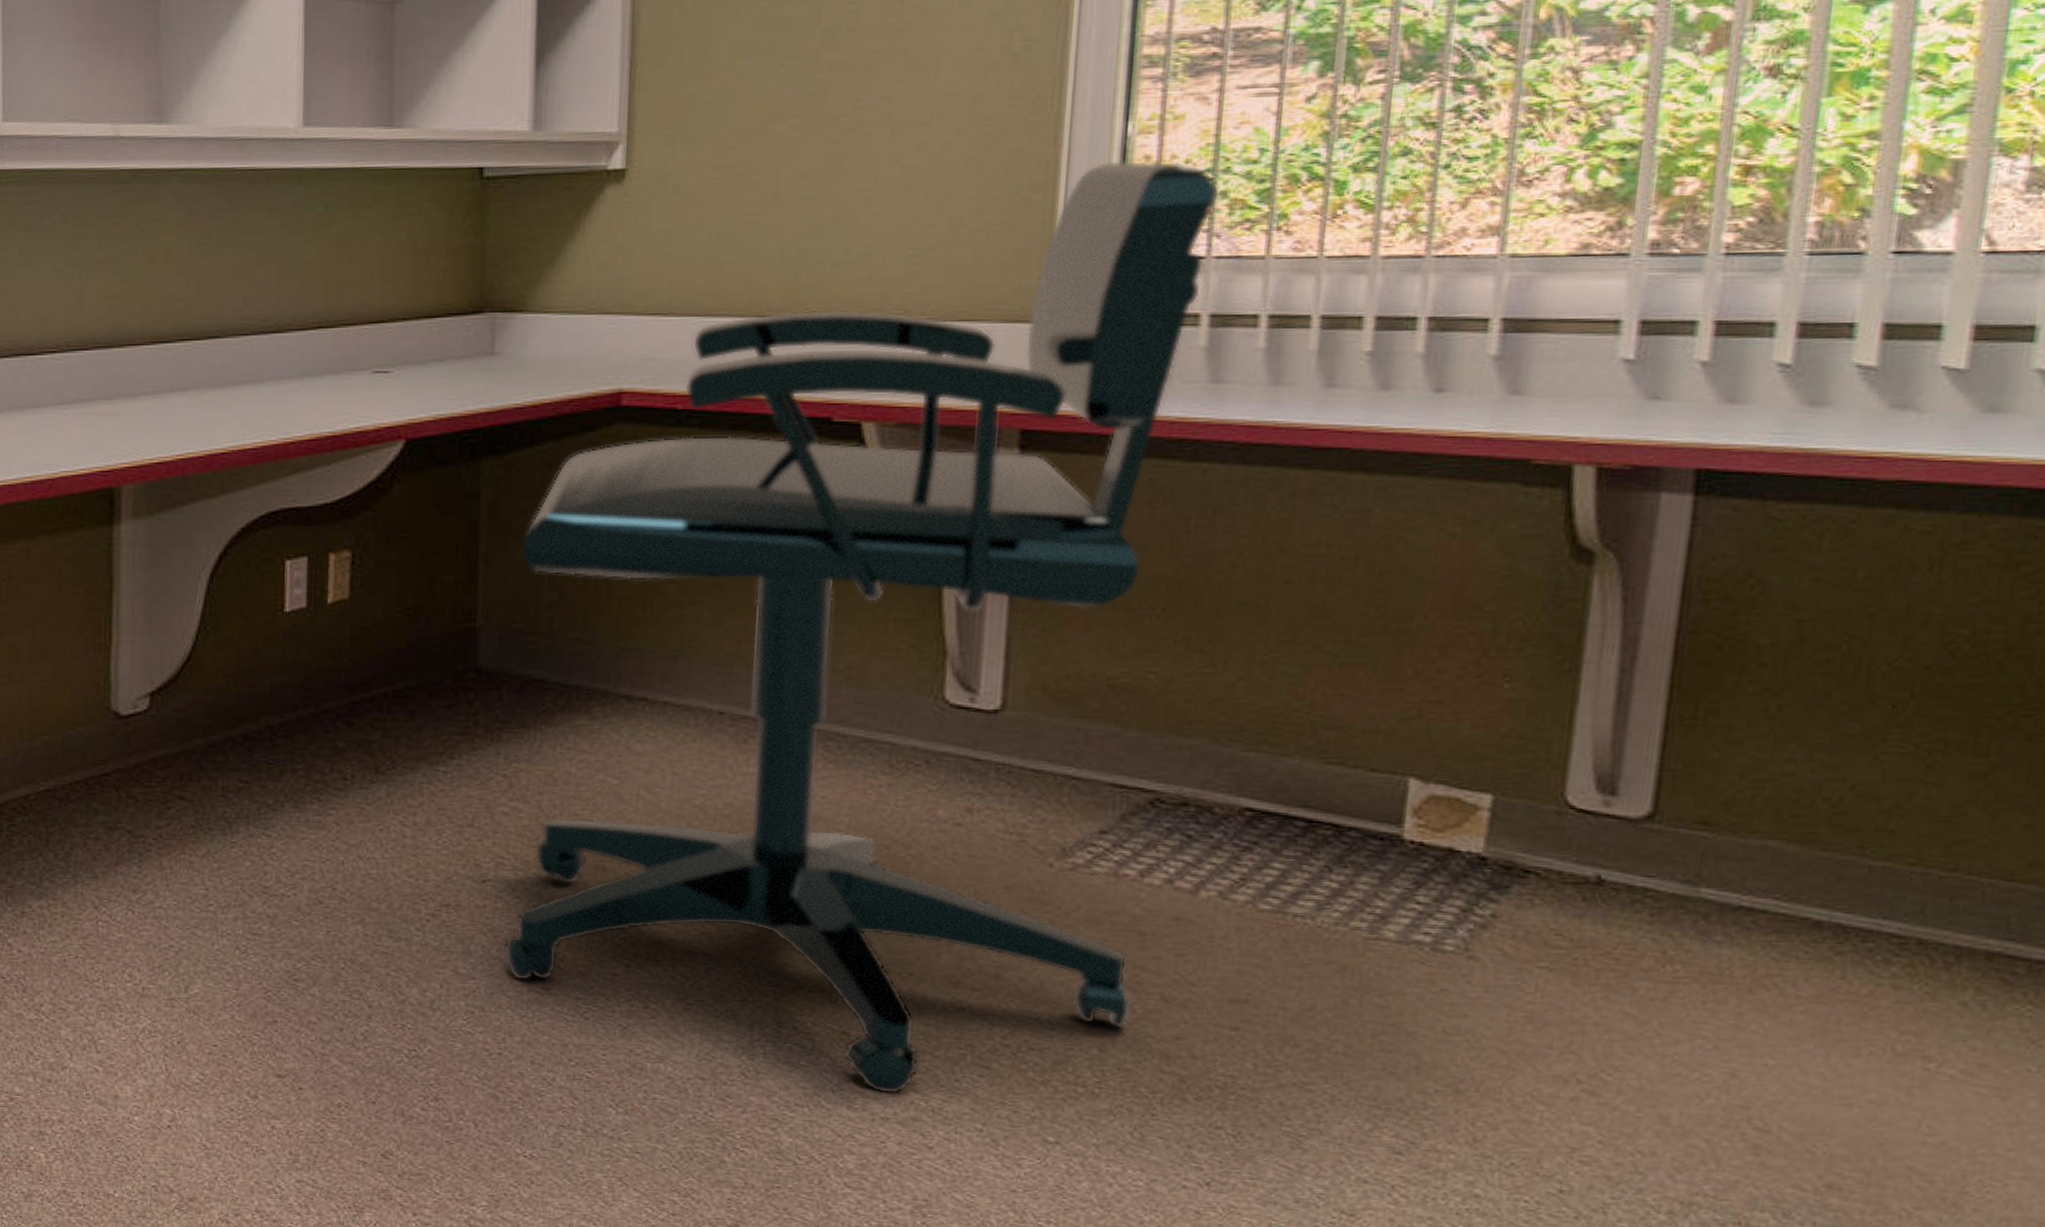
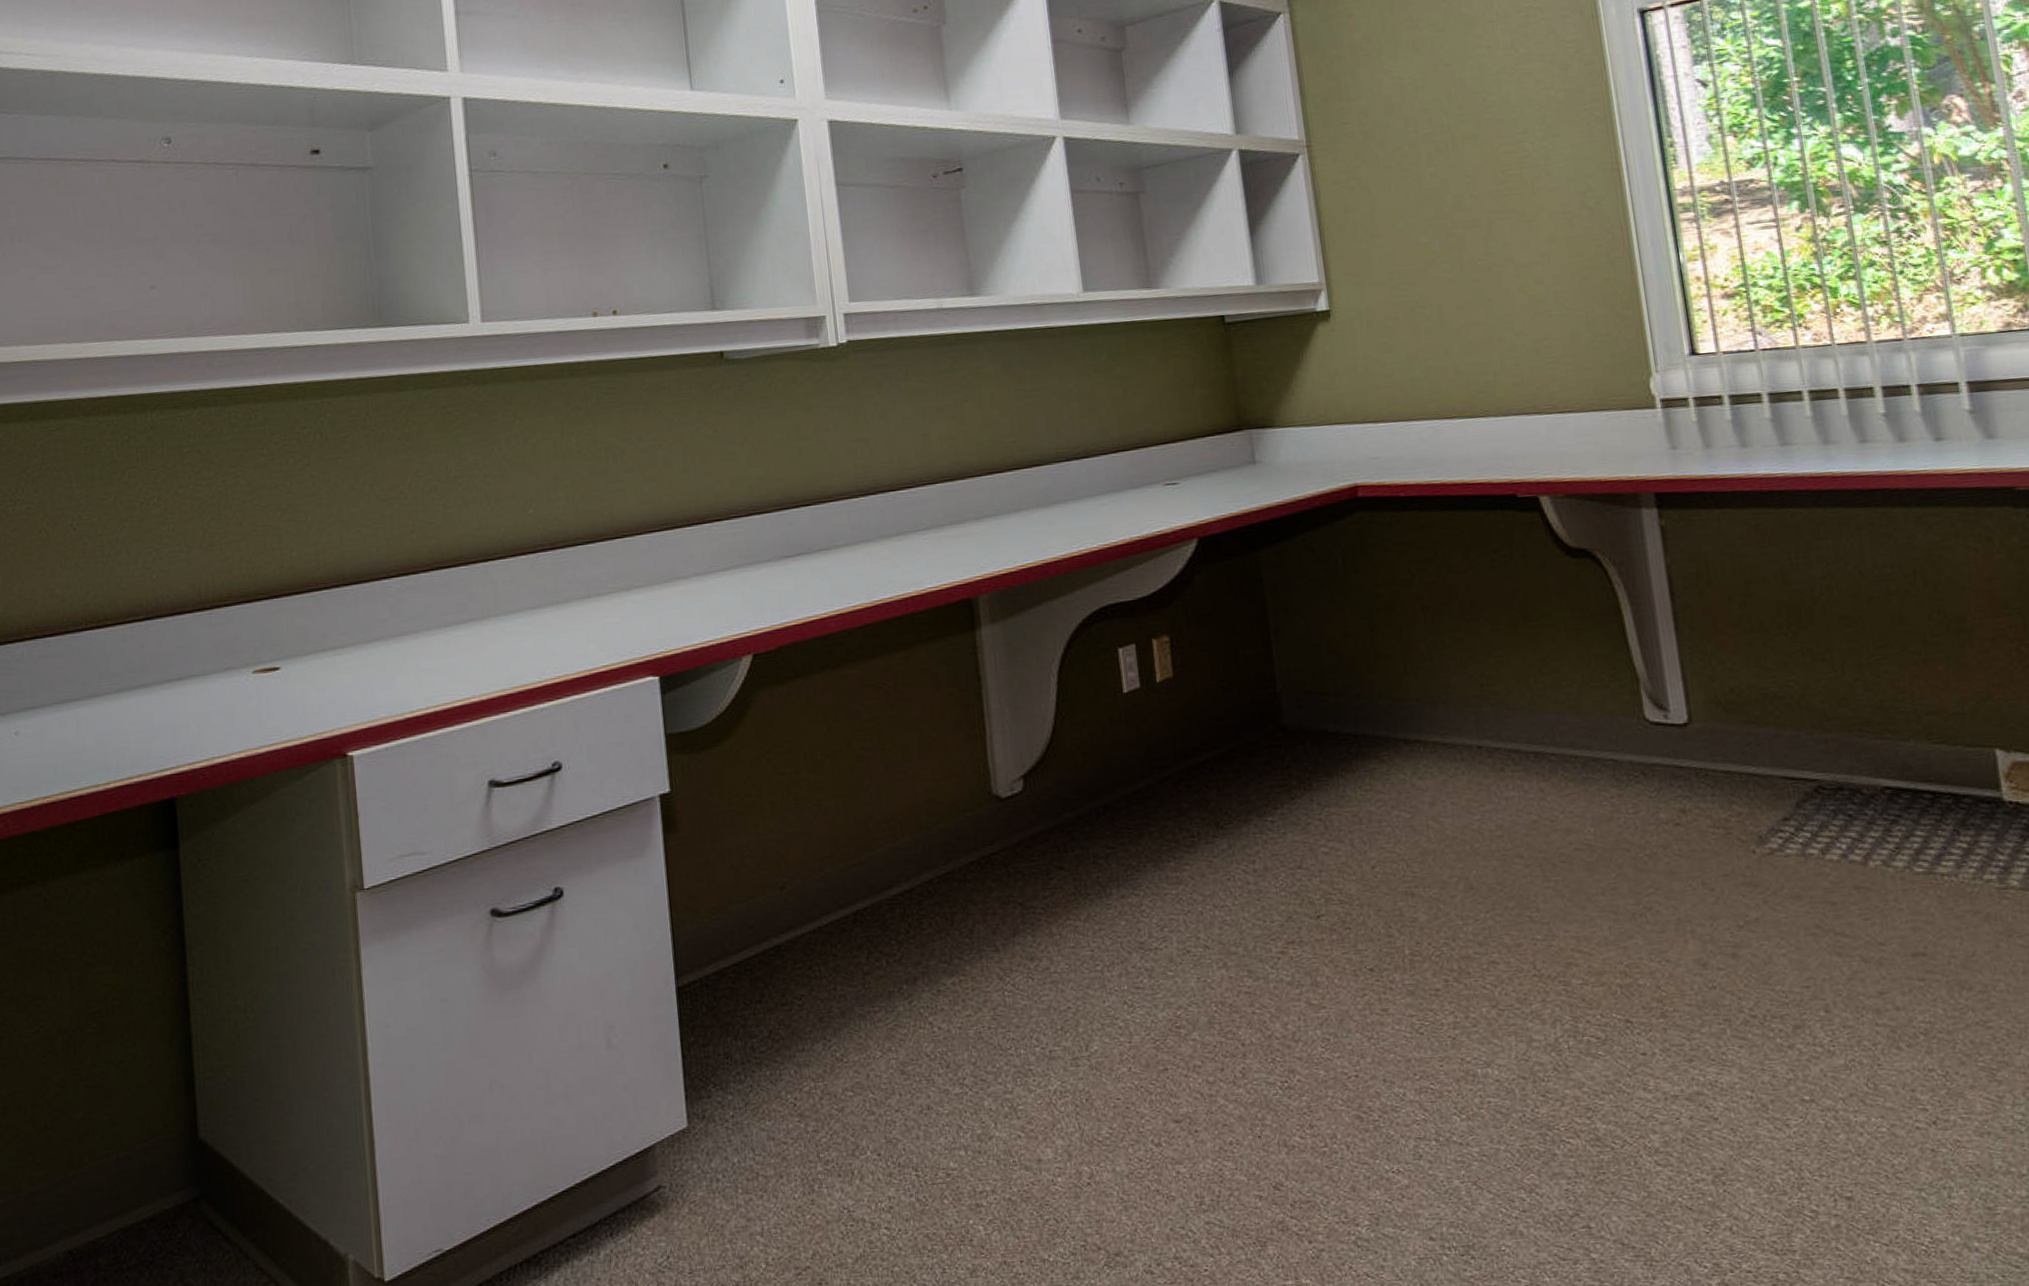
office chair: present [503,160,1219,1093] -> none [1301,280,1843,1073]

